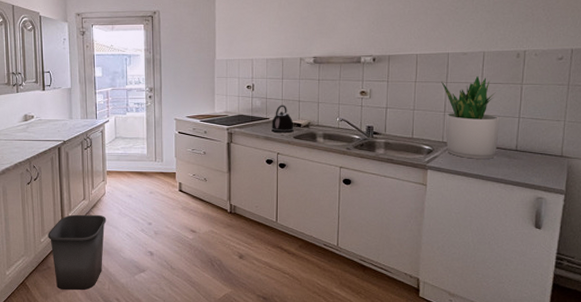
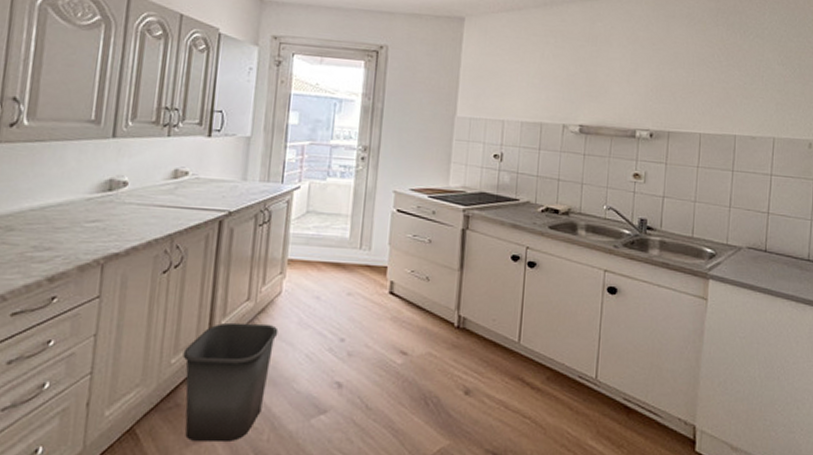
kettle: present [271,105,294,134] -> none [521,183,550,222]
planter: present [441,76,500,159] -> none [727,166,791,269]

